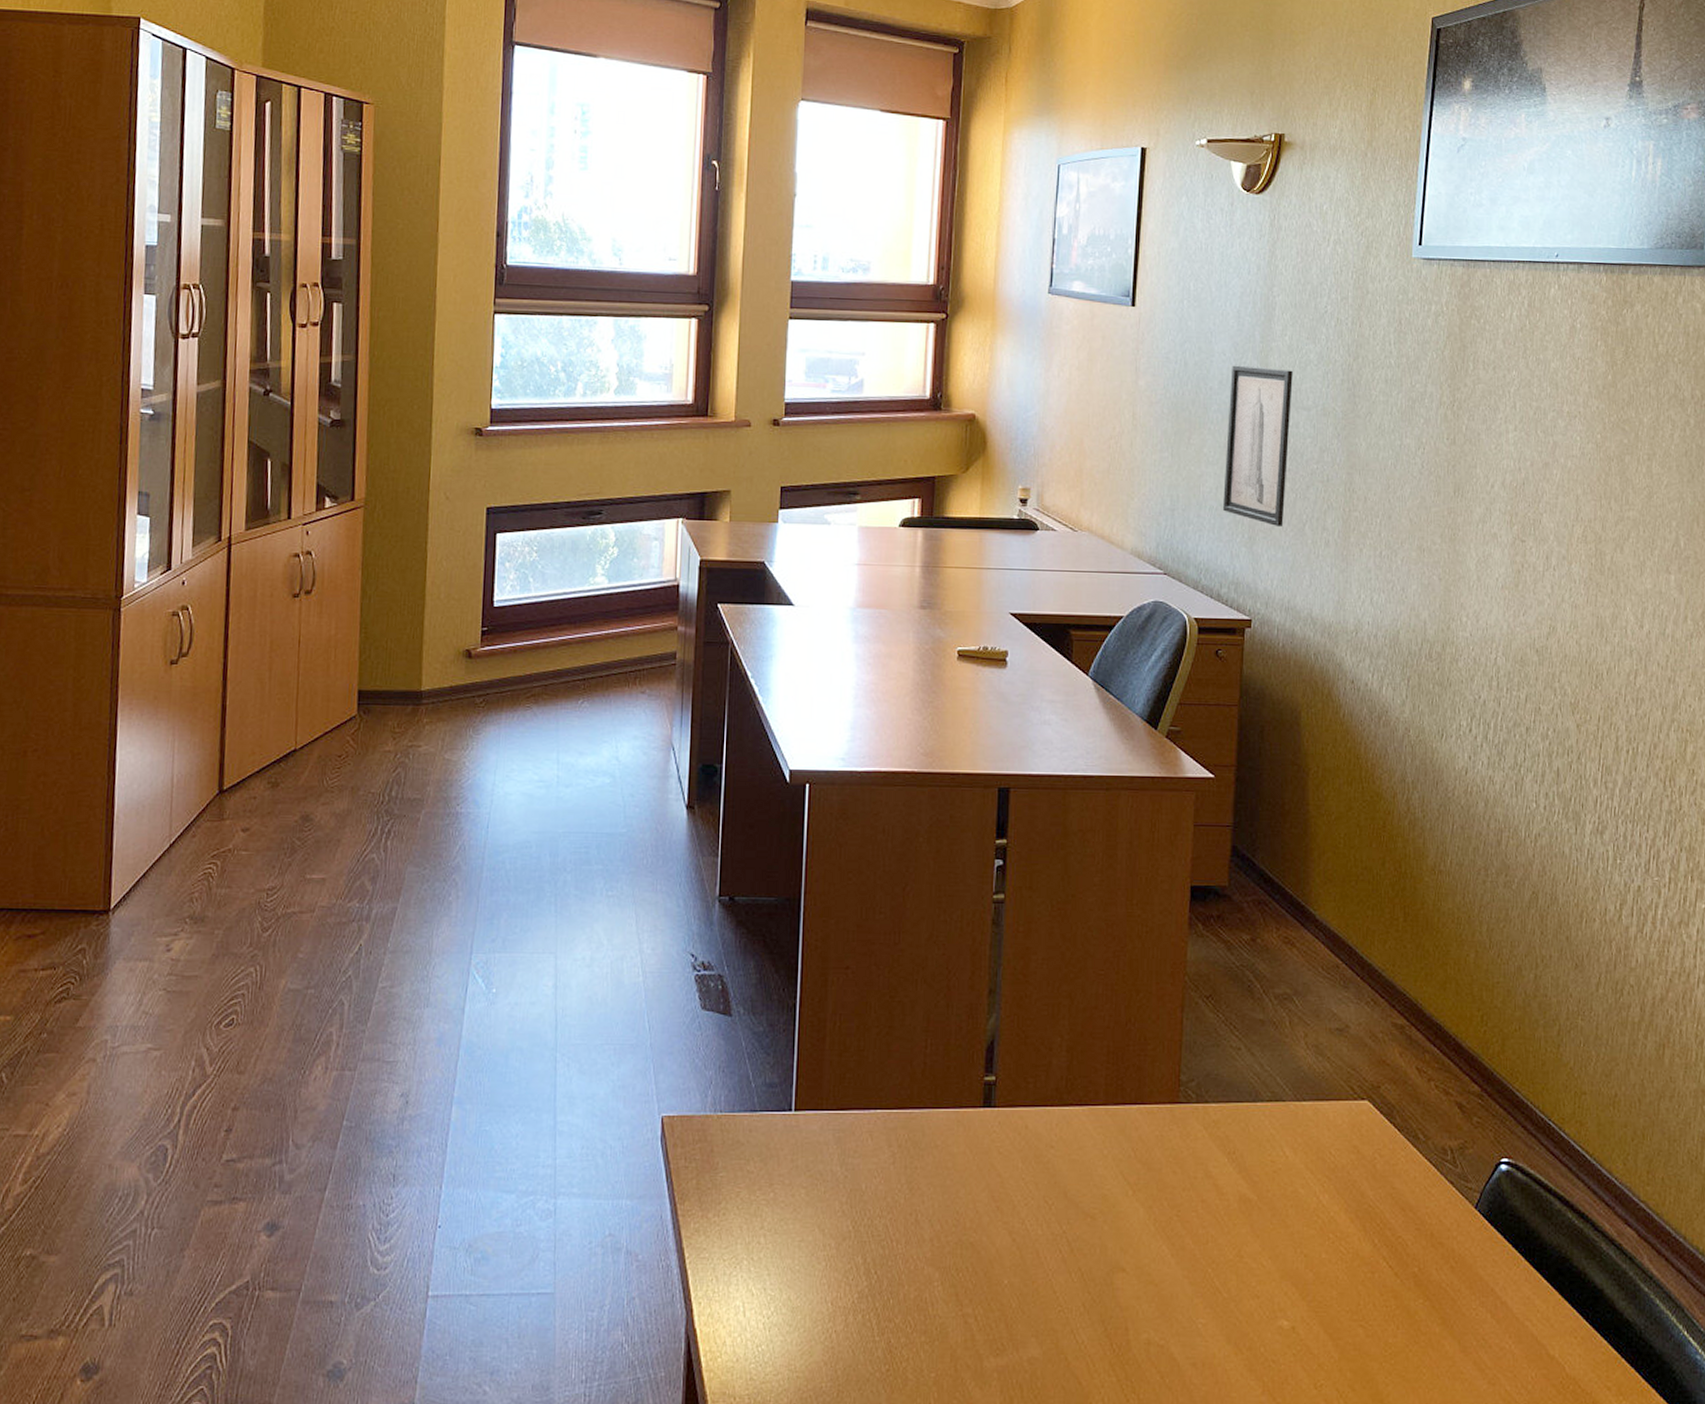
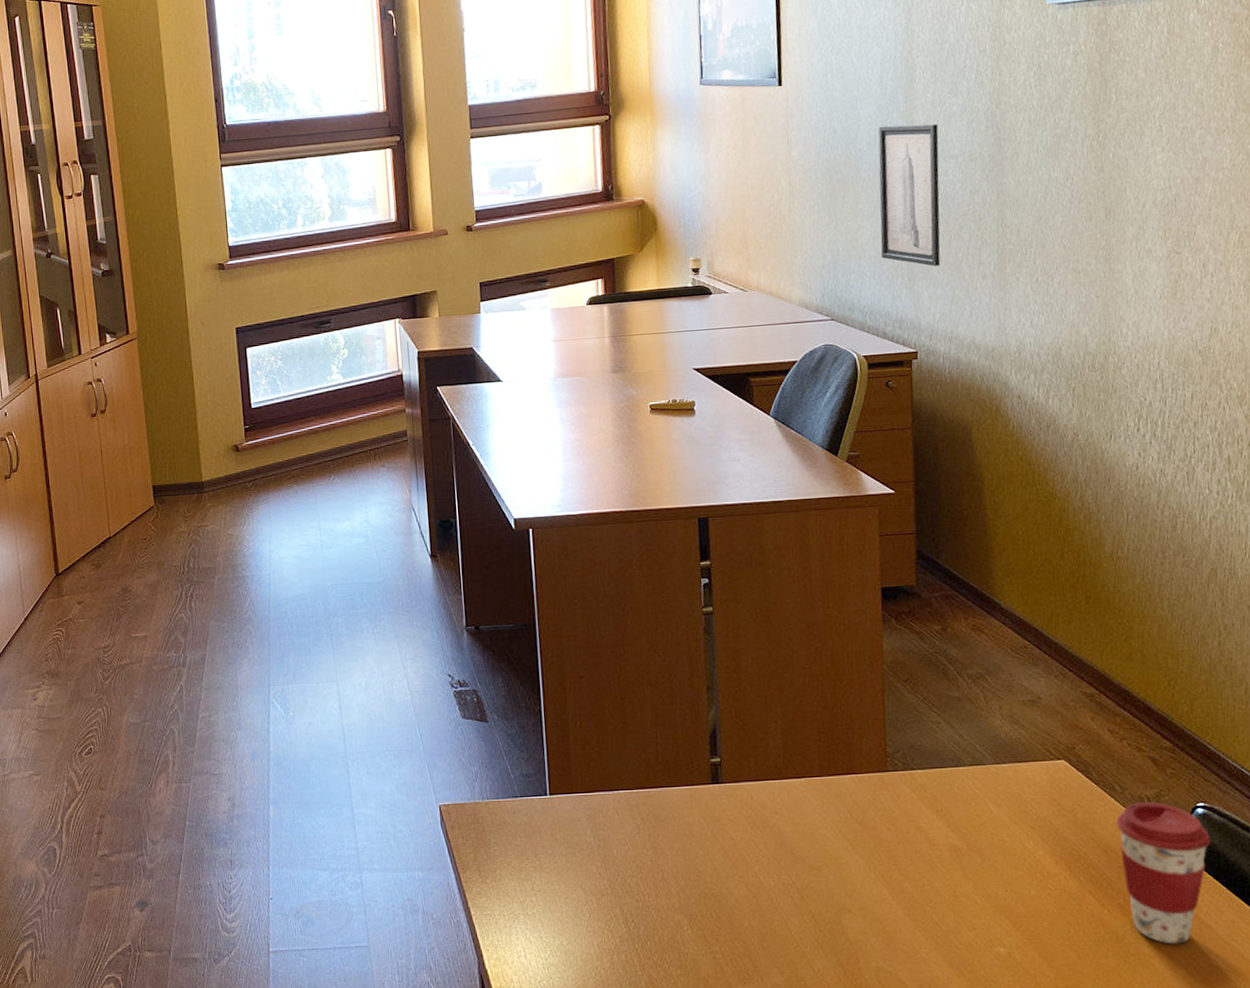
coffee cup: none [1417,1154,1512,1323] -> present [1116,801,1211,944]

